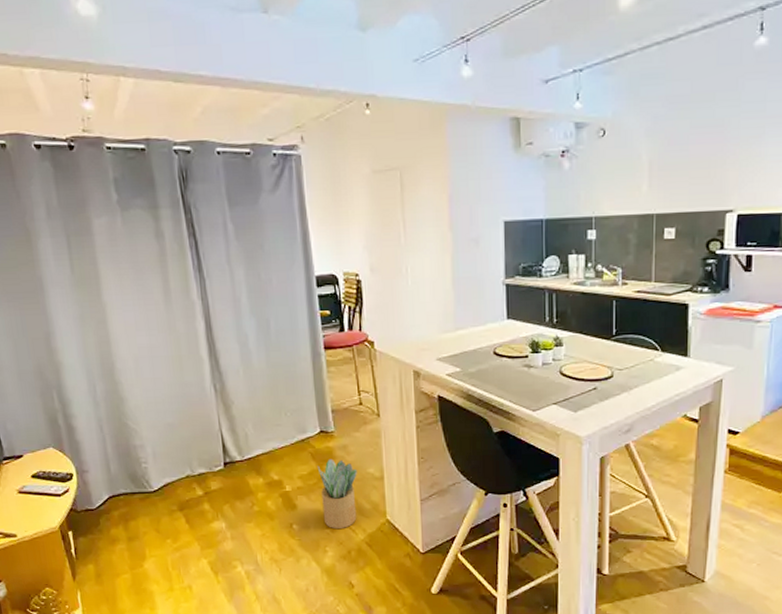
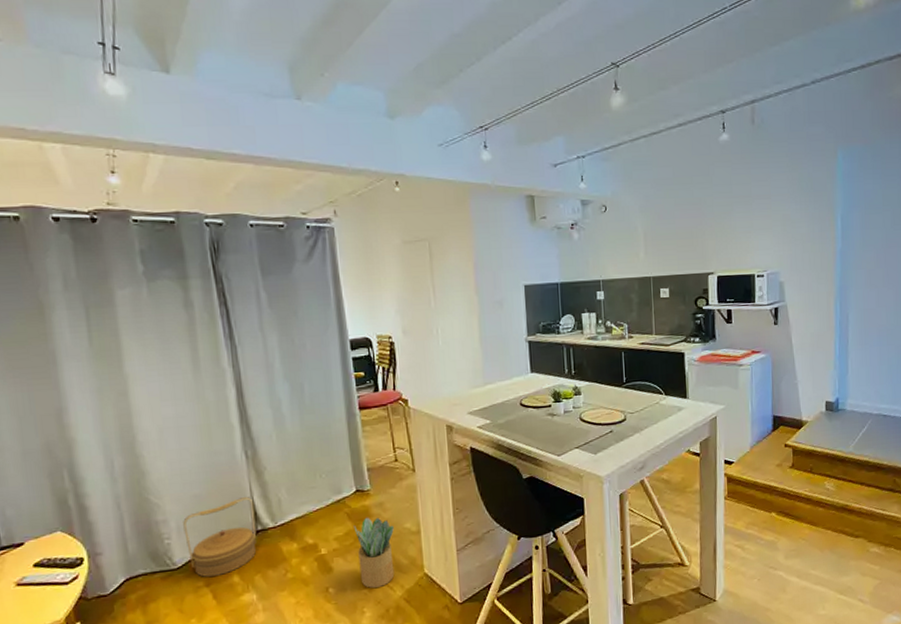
basket: none [158,429,225,502] -> present [183,497,257,577]

